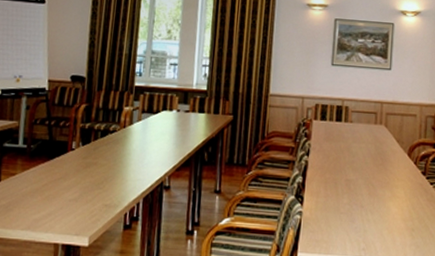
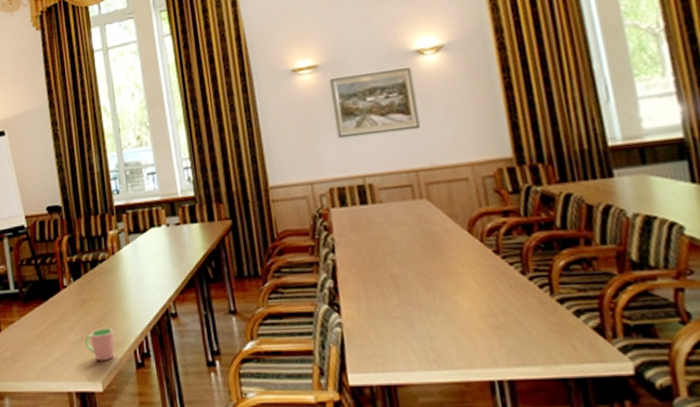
cup: none [80,191,110,220] -> present [84,328,115,361]

